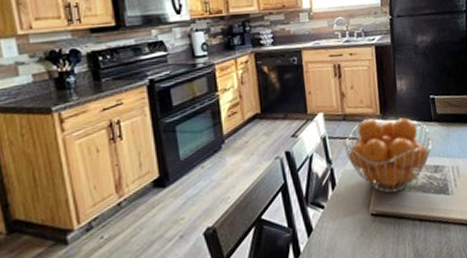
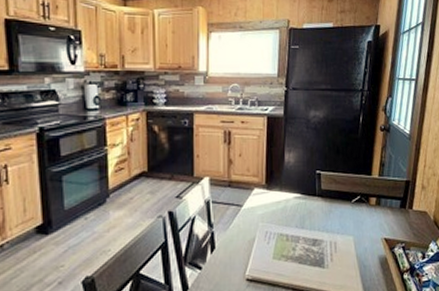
fruit basket: present [343,117,432,194] -> none [226,188,313,261]

